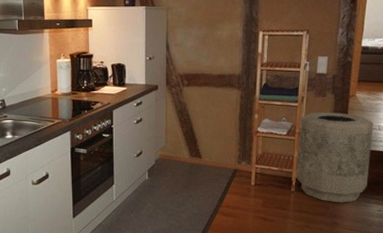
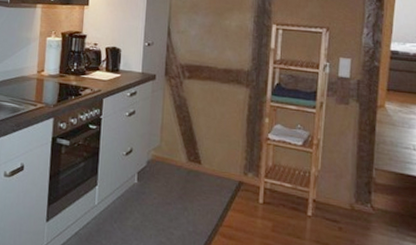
trash can: present [296,112,374,203] -> none [313,122,407,237]

